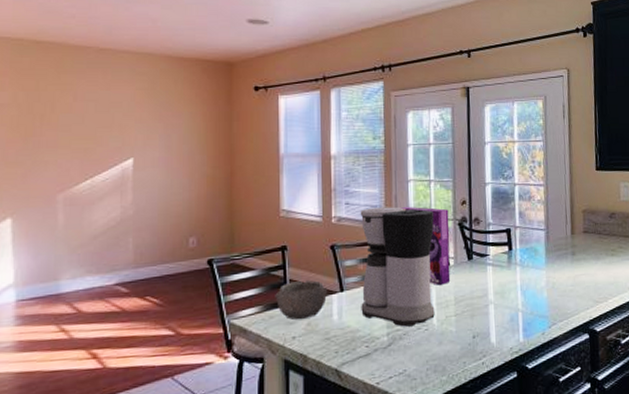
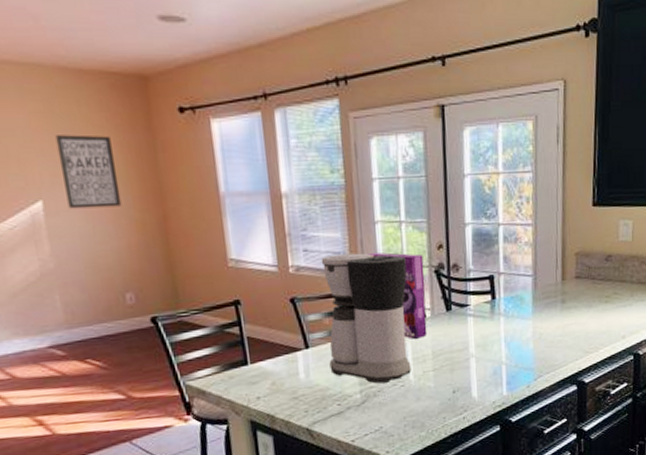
wall art: none [153,106,198,165] -> present [55,135,122,209]
bowl: present [275,280,328,320] -> none [232,337,292,380]

